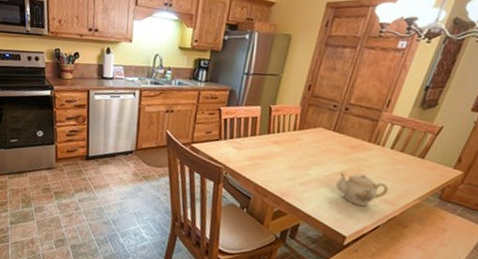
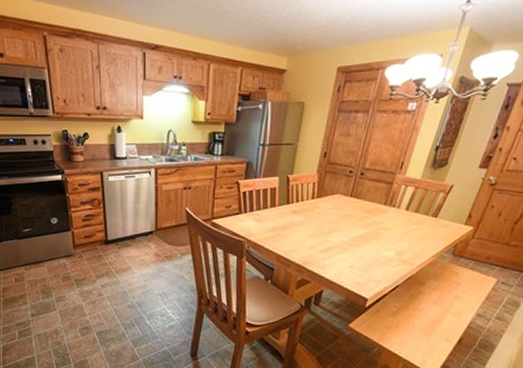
teapot: present [336,173,389,207] -> none [356,237,405,269]

